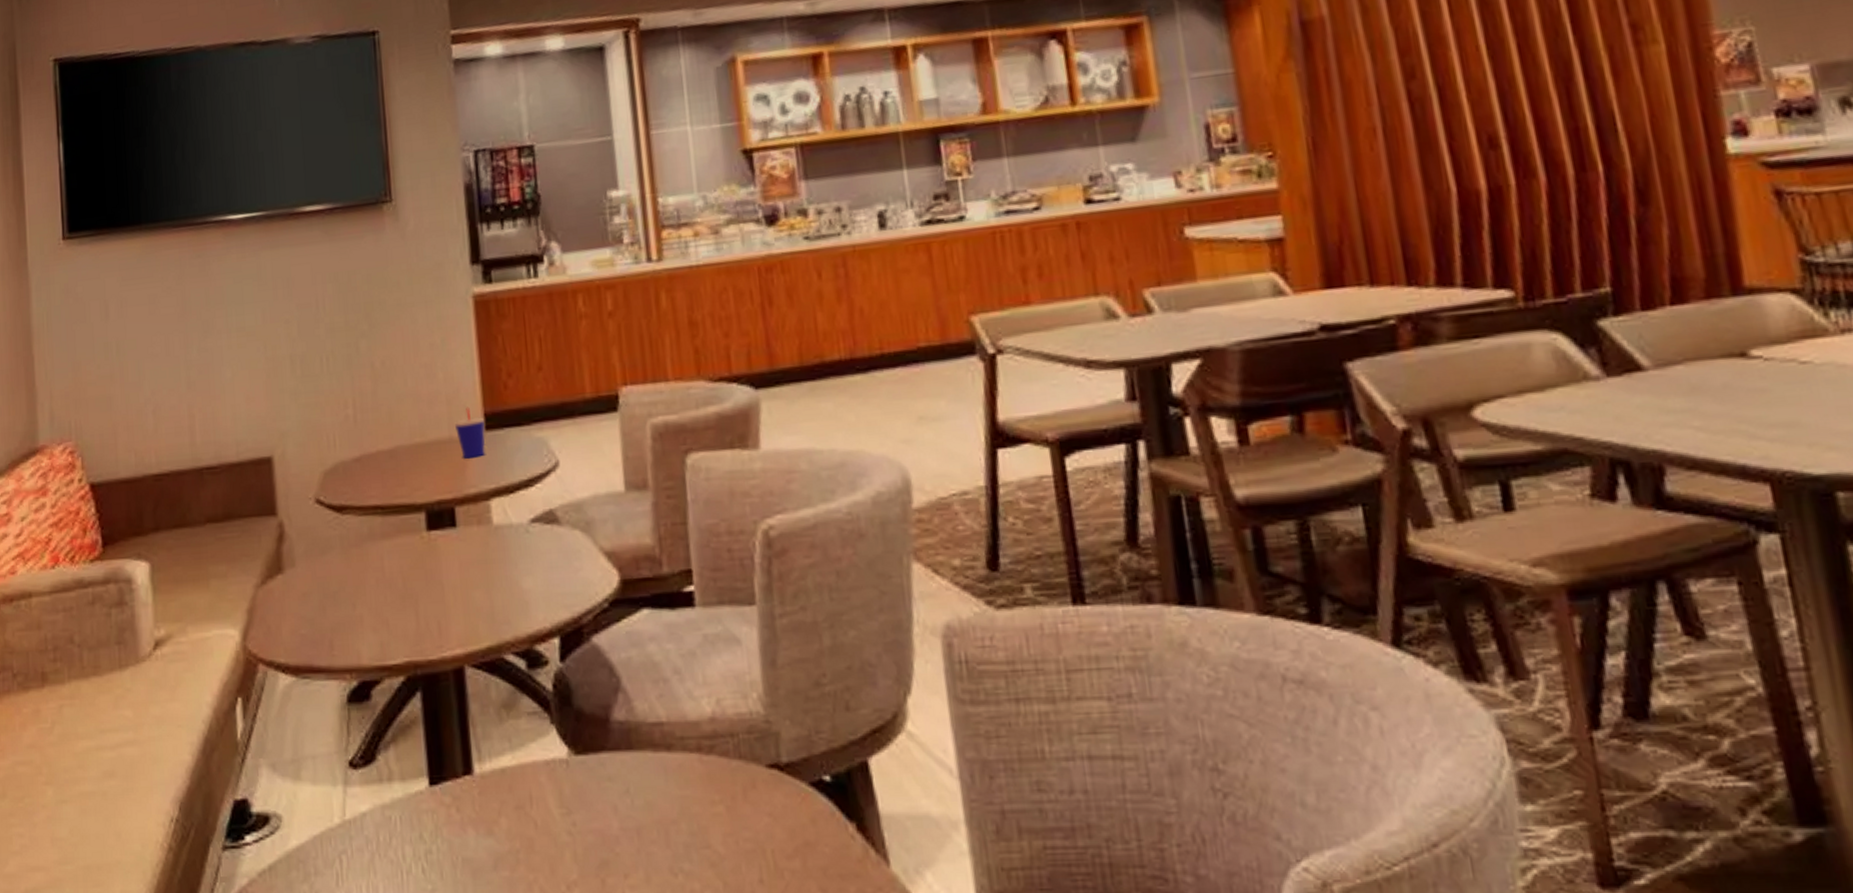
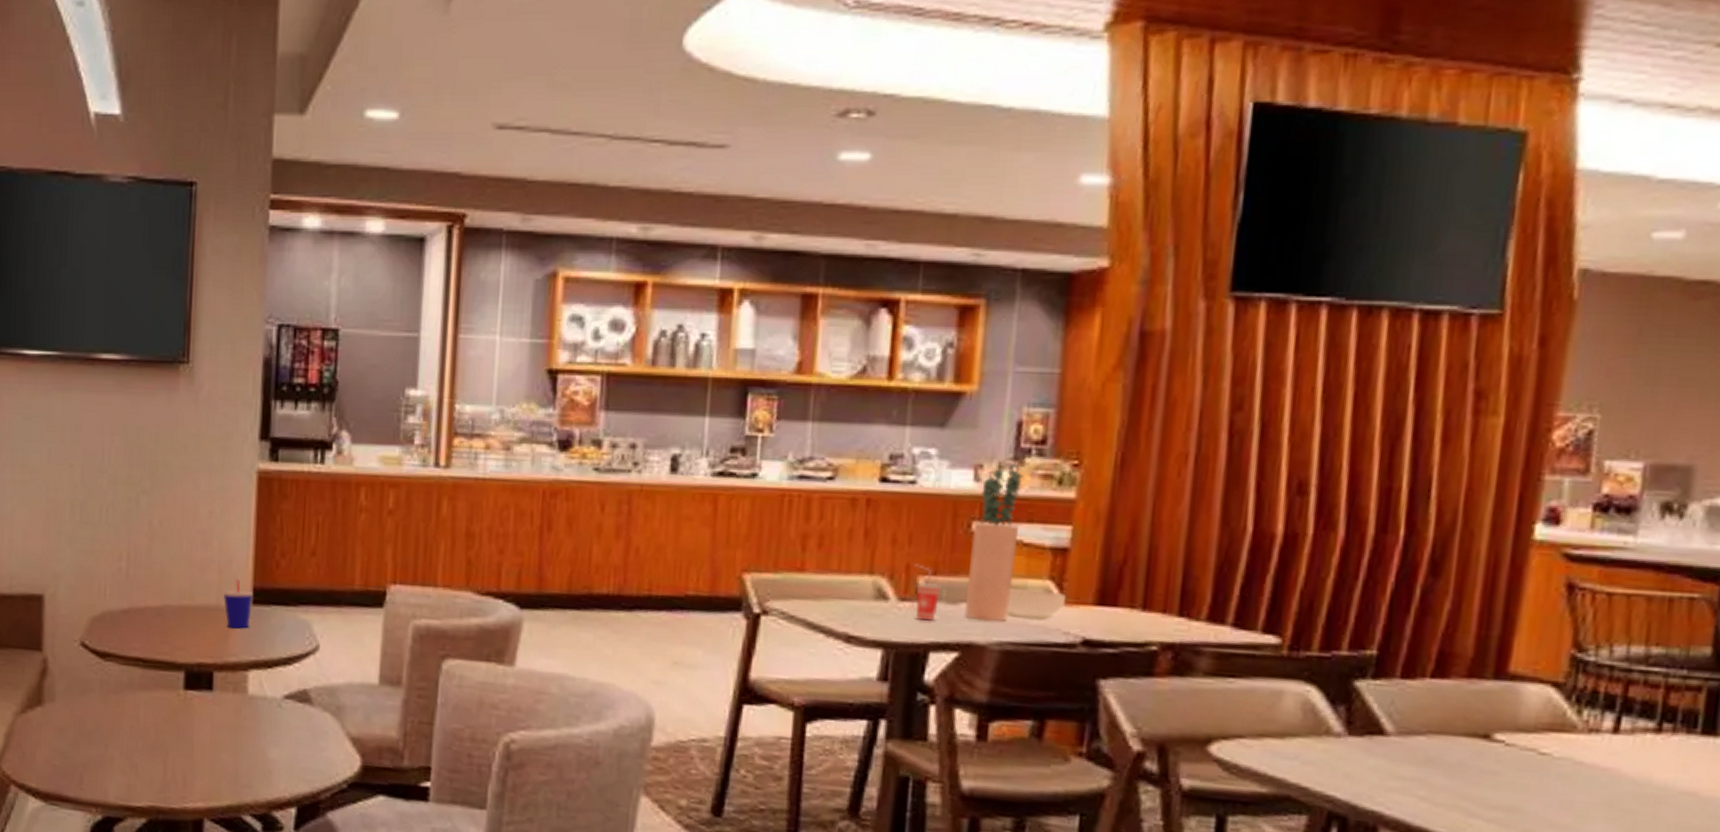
beverage cup: none [1135,277,1170,333] -> present [913,563,942,621]
vase: none [1184,157,1241,324] -> present [964,455,1023,623]
bowl: none [1235,283,1294,316] -> present [1007,587,1067,621]

